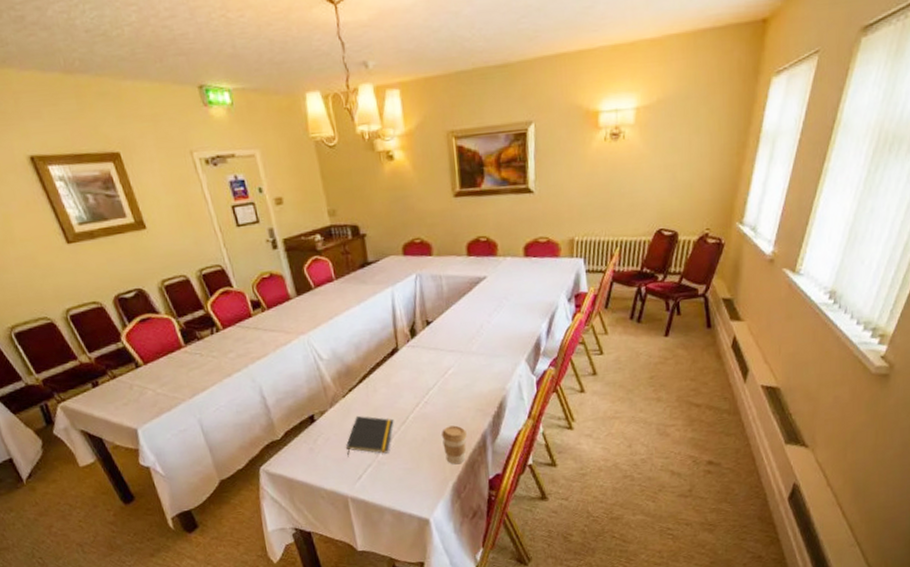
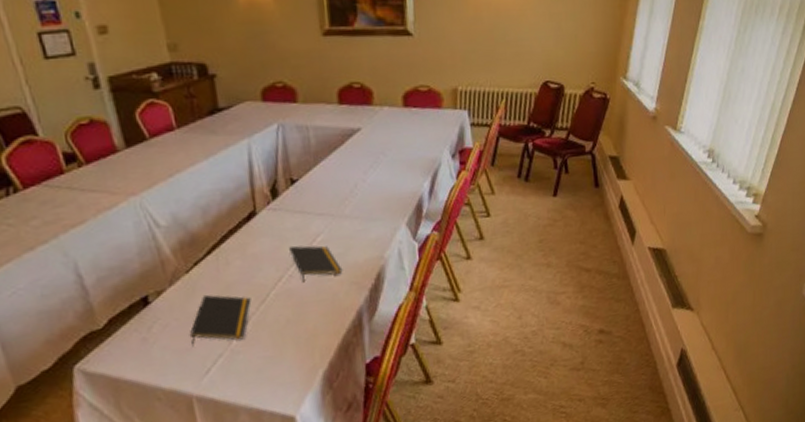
notepad: none [425,377,470,409] -> present [289,245,343,283]
coffee cup: present [441,425,467,465] -> none [308,302,340,349]

